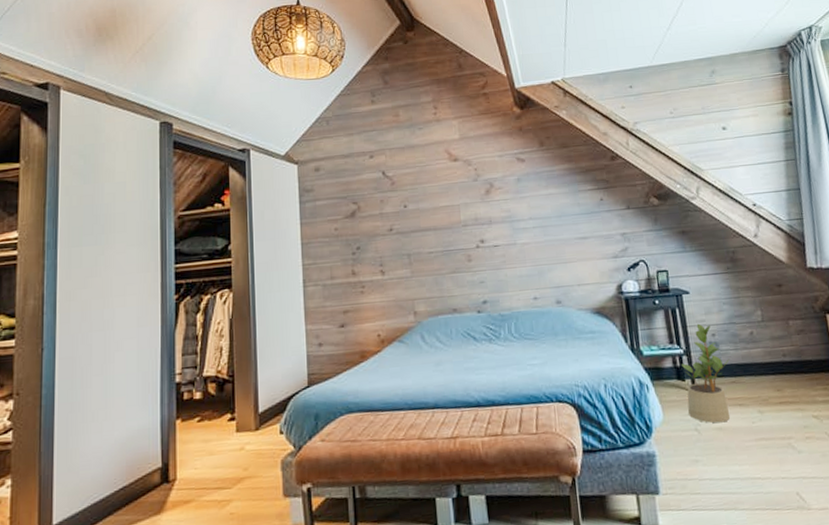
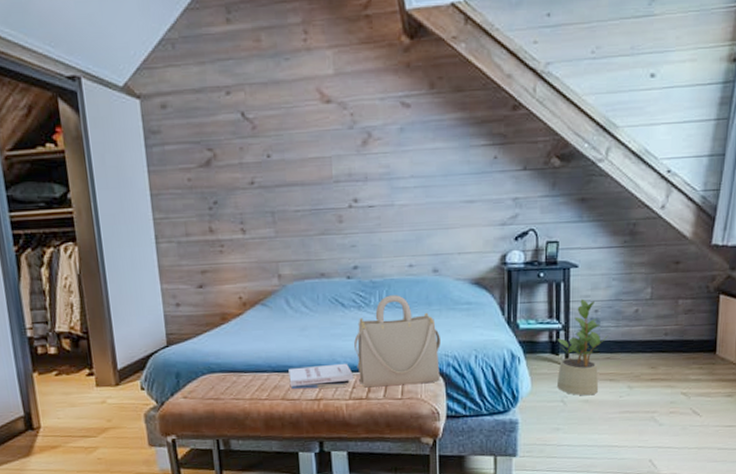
books: none [424,397,488,428] -> present [288,363,354,390]
handbag: none [487,326,573,423] -> present [354,295,440,388]

